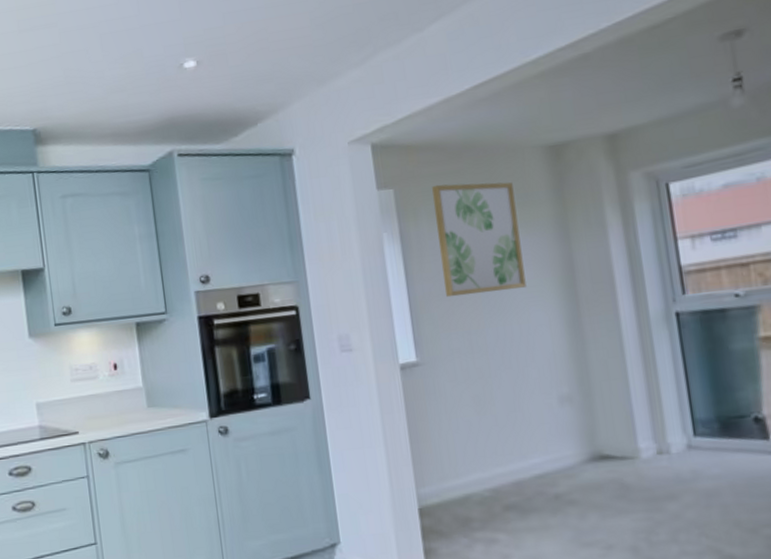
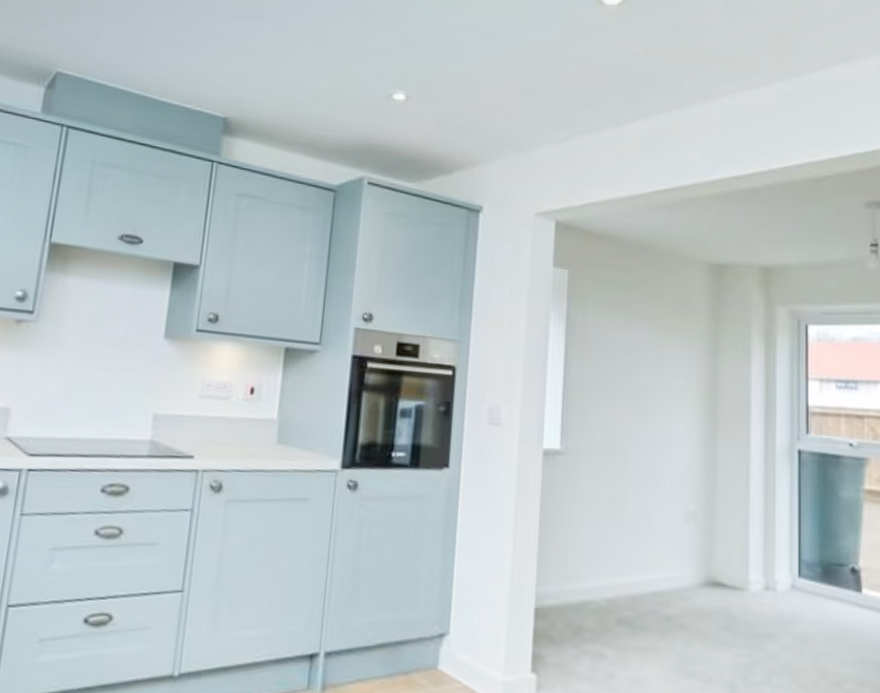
wall art: present [432,182,526,298] -> none [598,275,676,397]

